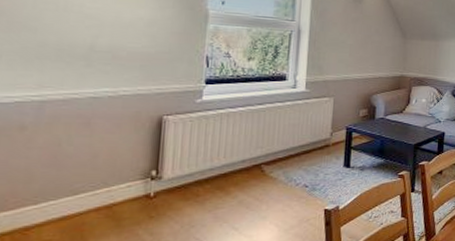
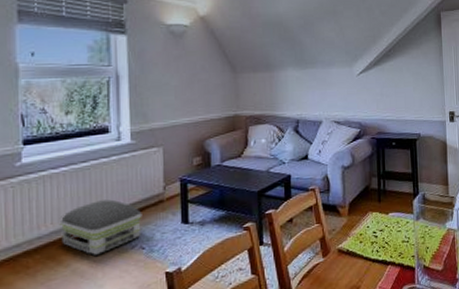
air purifier: none [231,140,309,189] -> present [59,199,142,255]

